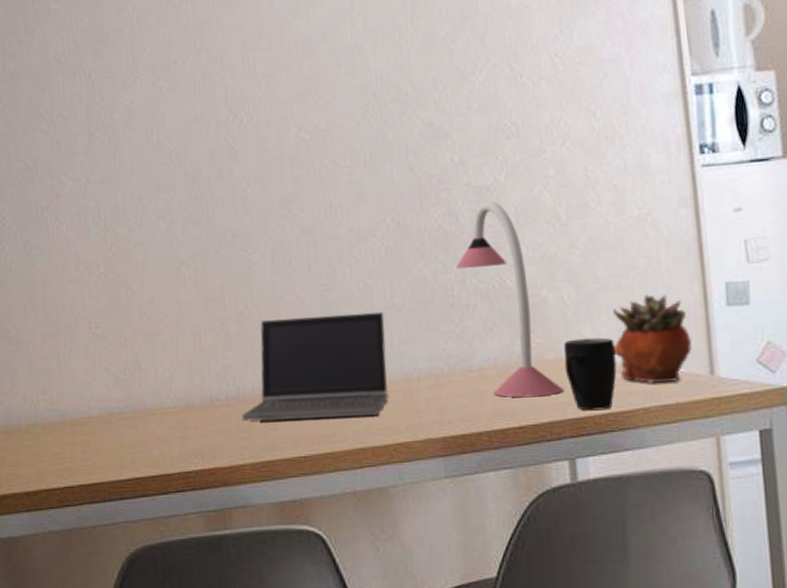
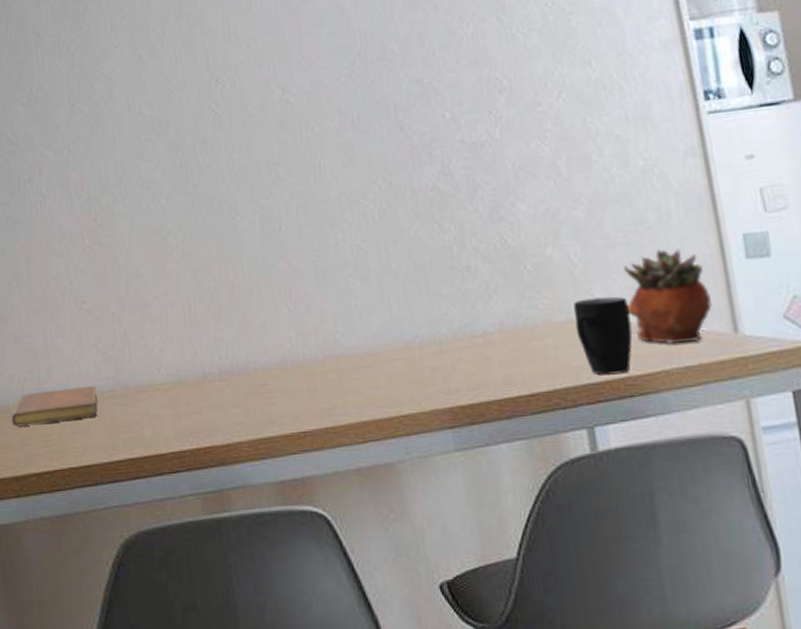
notebook: none [23,408,108,445] -> present [11,386,98,427]
laptop computer: present [242,311,389,422] -> none [236,276,391,396]
desk lamp: present [456,201,564,398] -> none [454,158,576,363]

